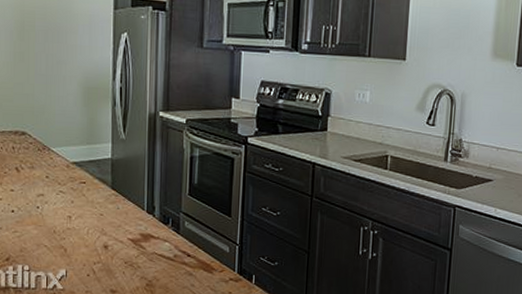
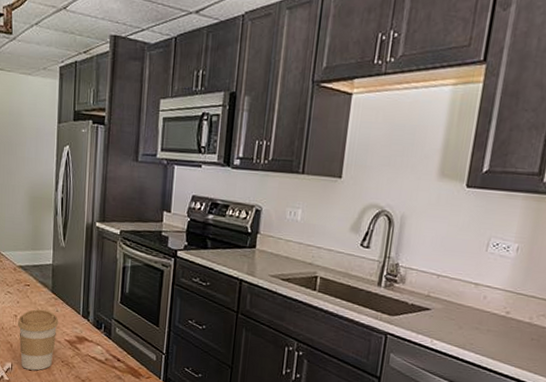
coffee cup: none [72,208,121,275] -> present [17,309,59,371]

